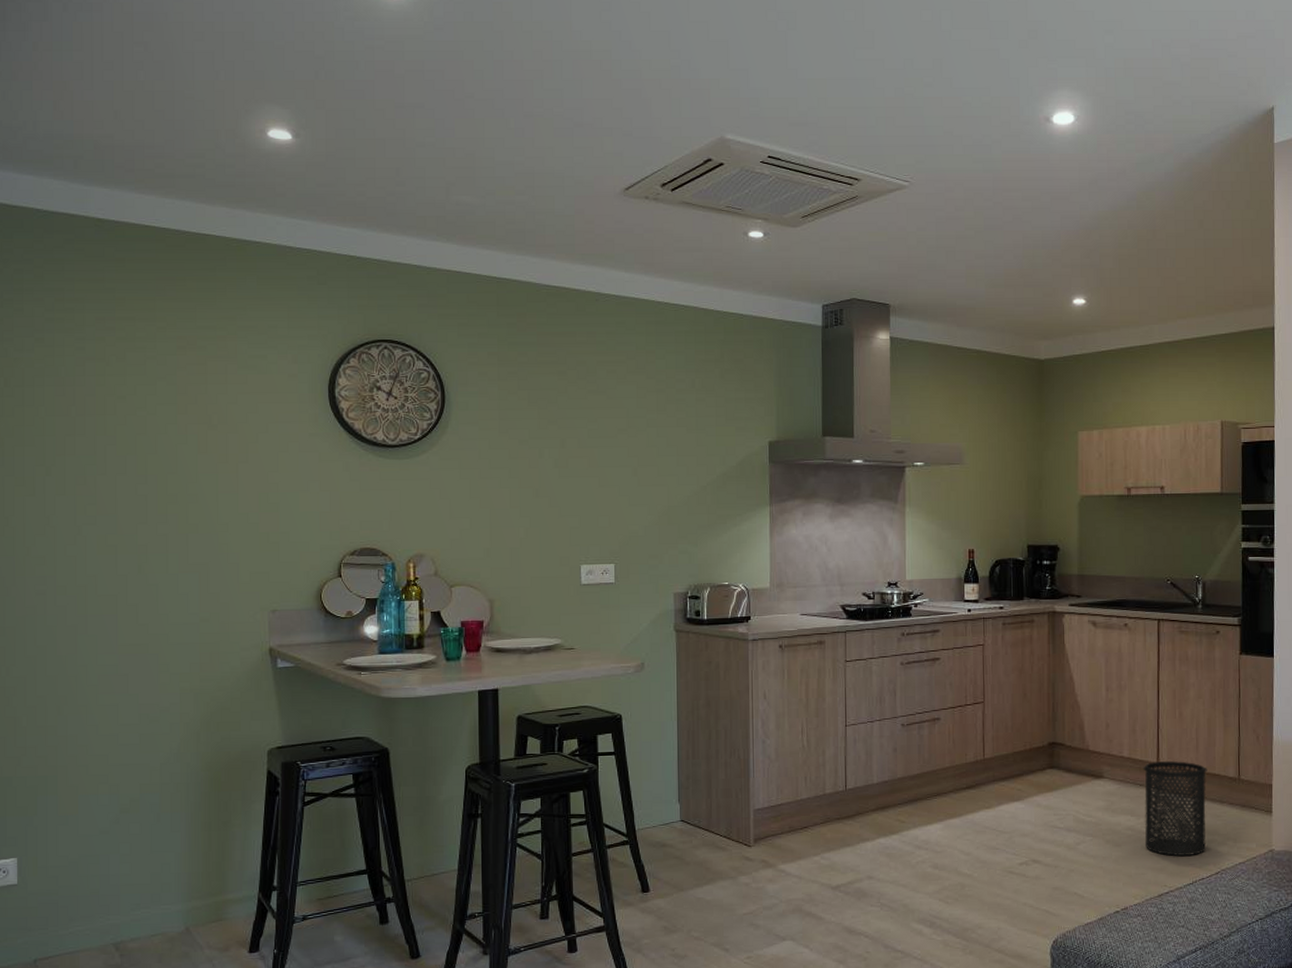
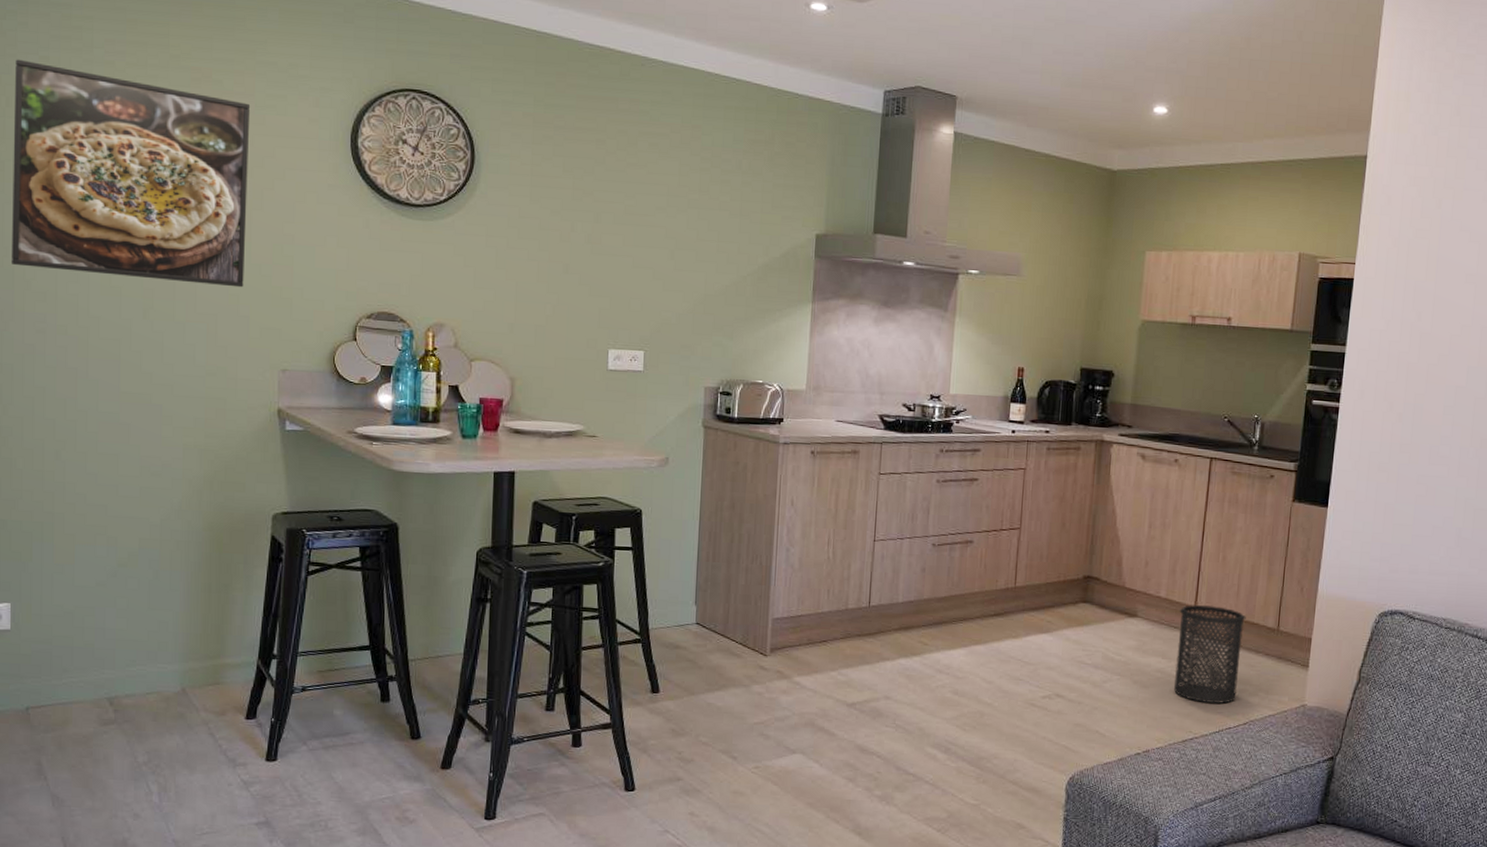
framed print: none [11,343,234,537] -> present [10,59,251,288]

